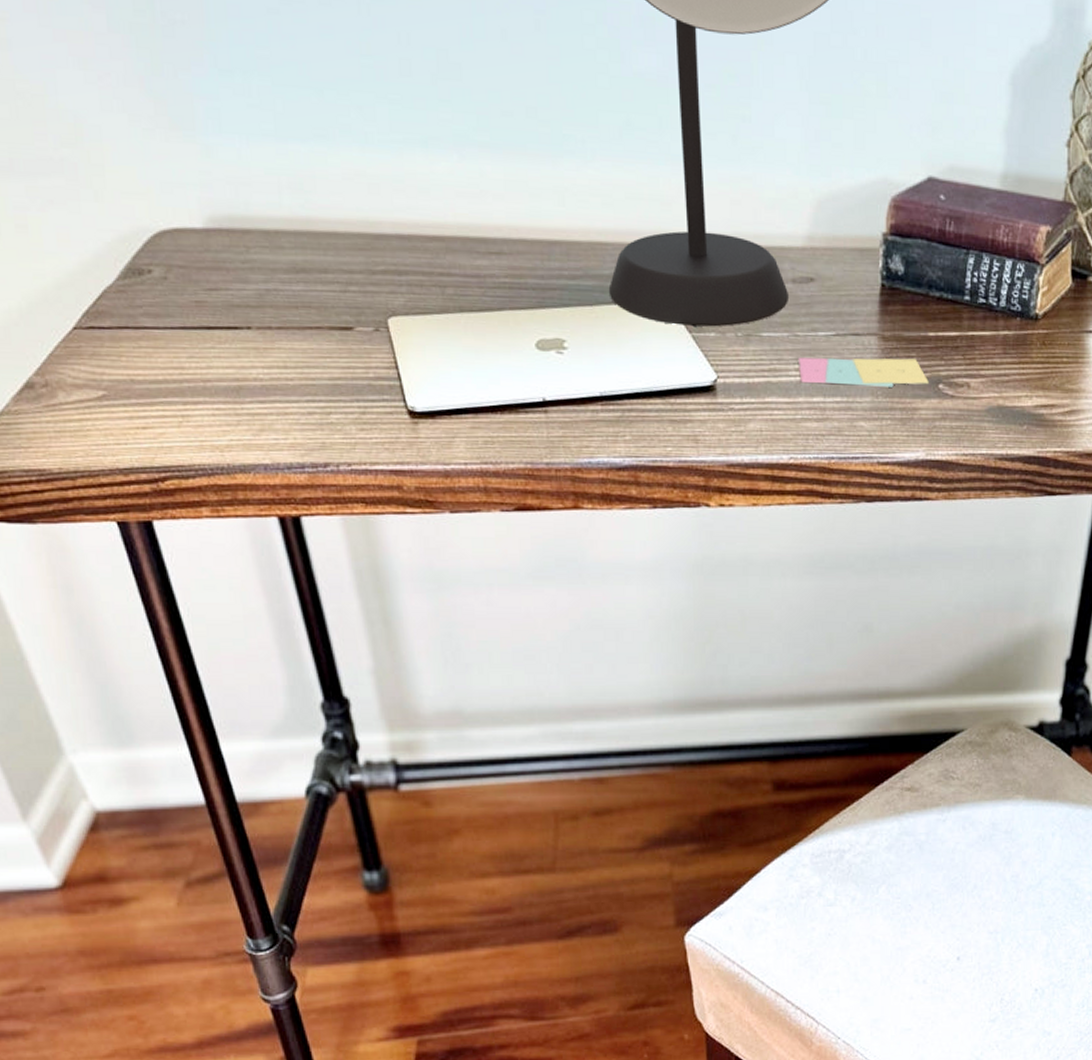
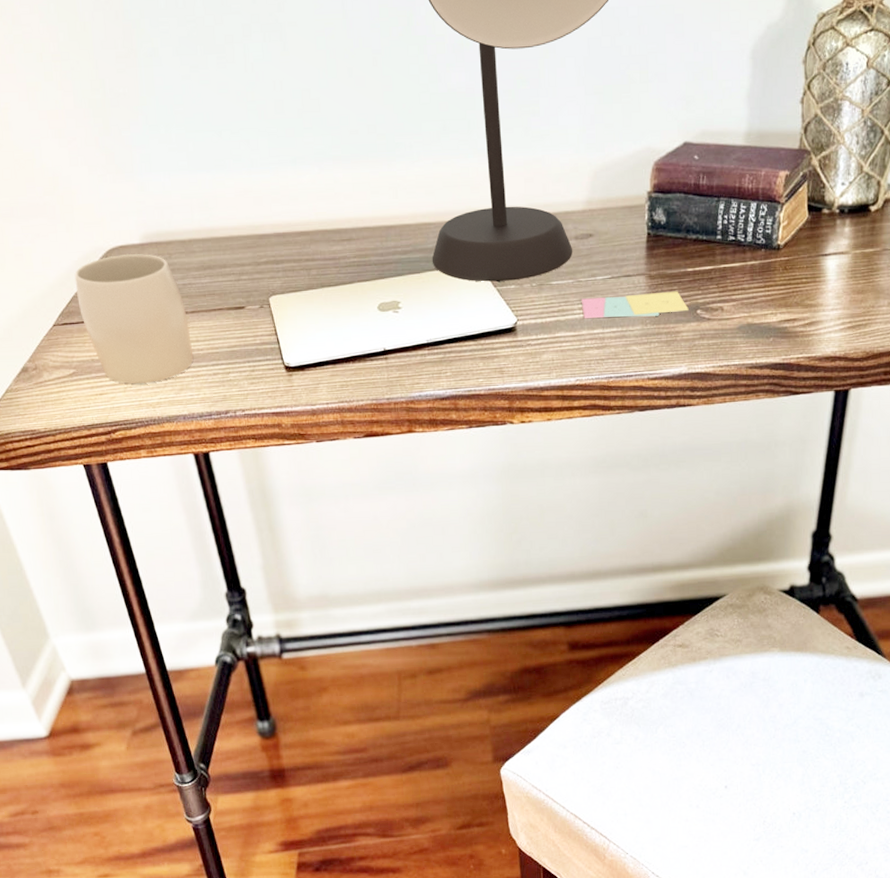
mug: none [106,241,280,418] -> present [74,254,194,384]

